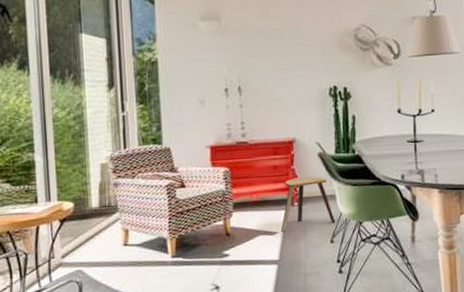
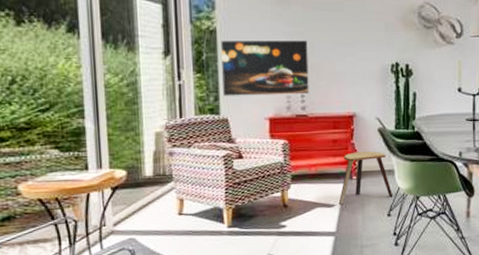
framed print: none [161,67,249,126] -> present [220,40,309,96]

